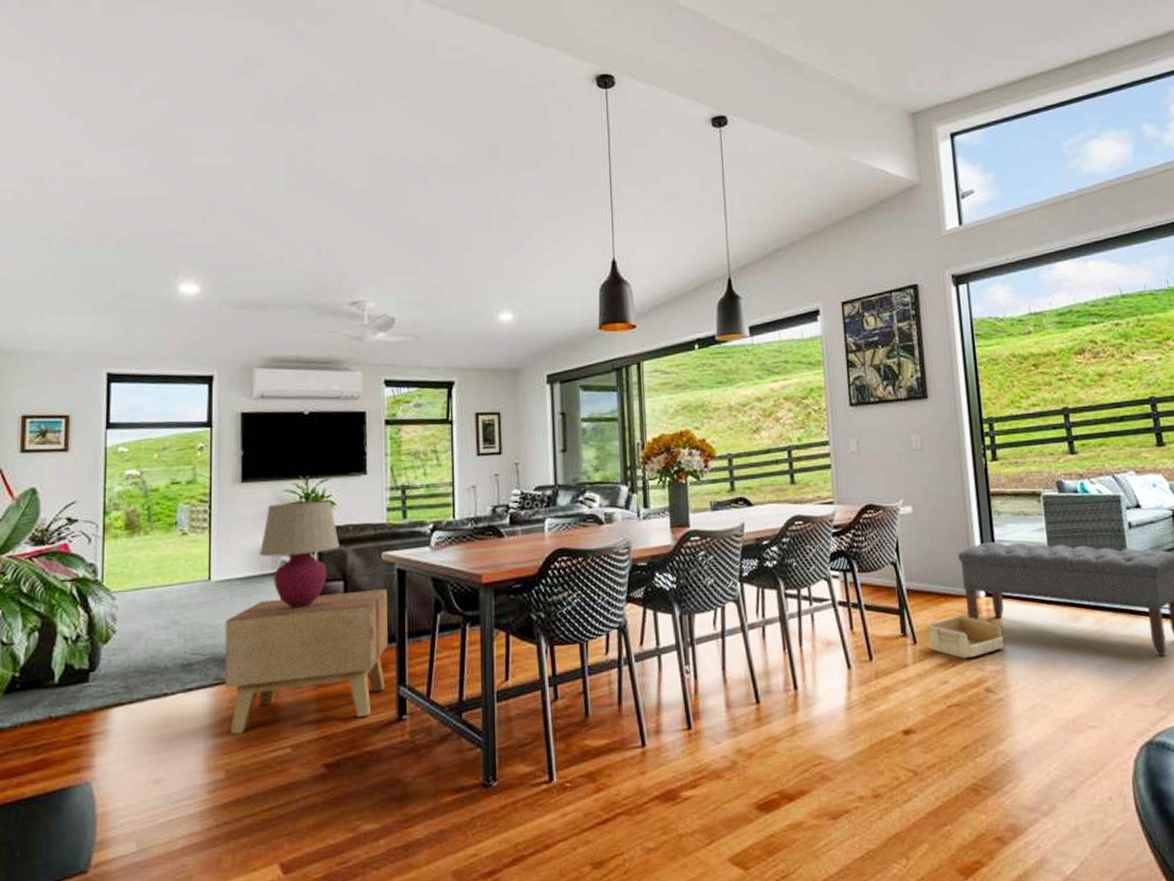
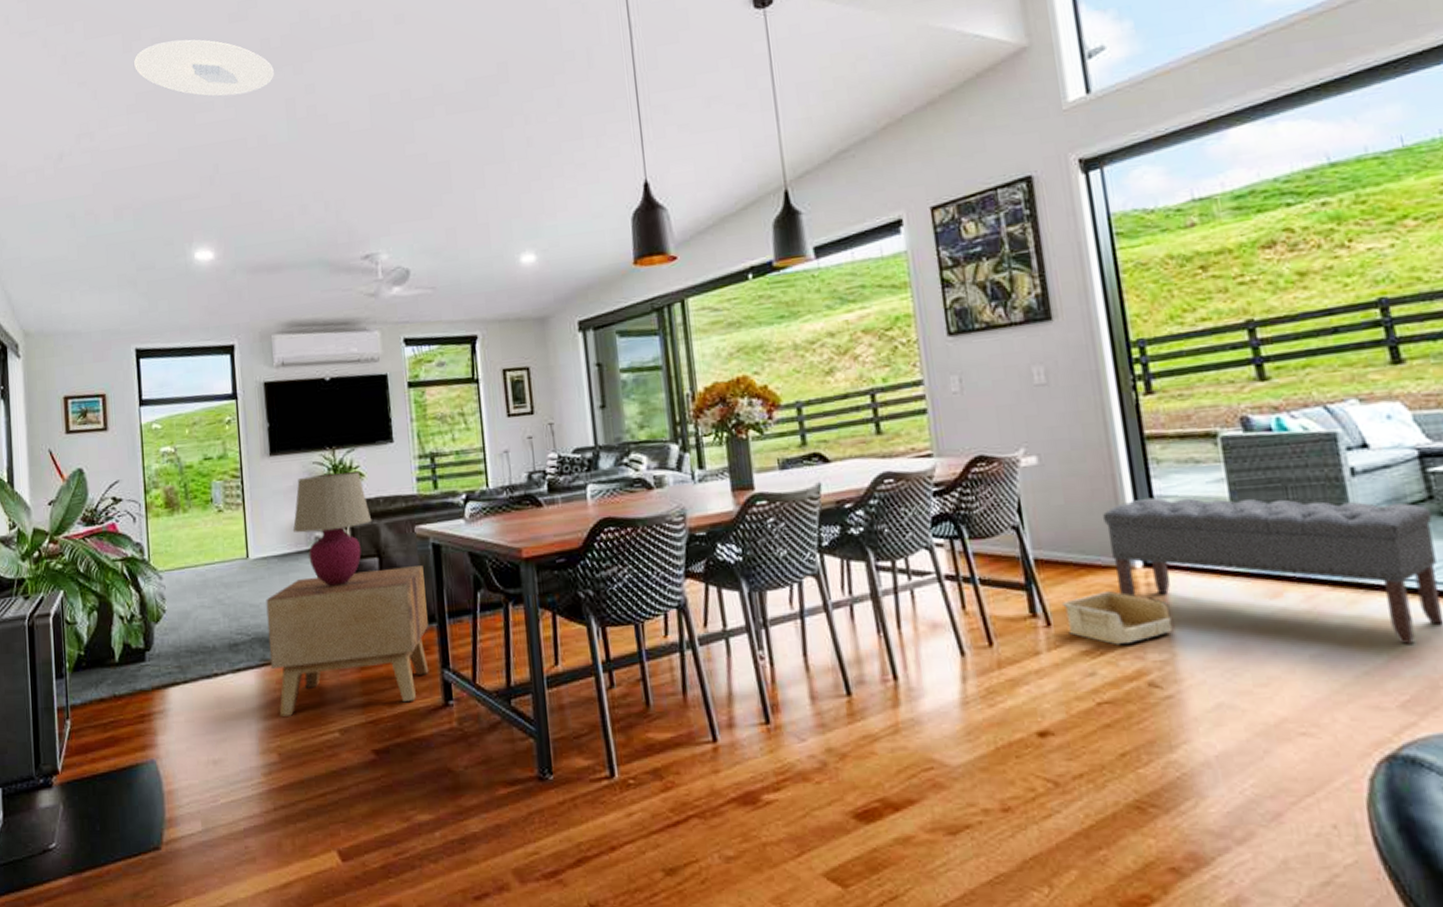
ceiling light: none [132,85,276,143] -> present [134,39,274,97]

